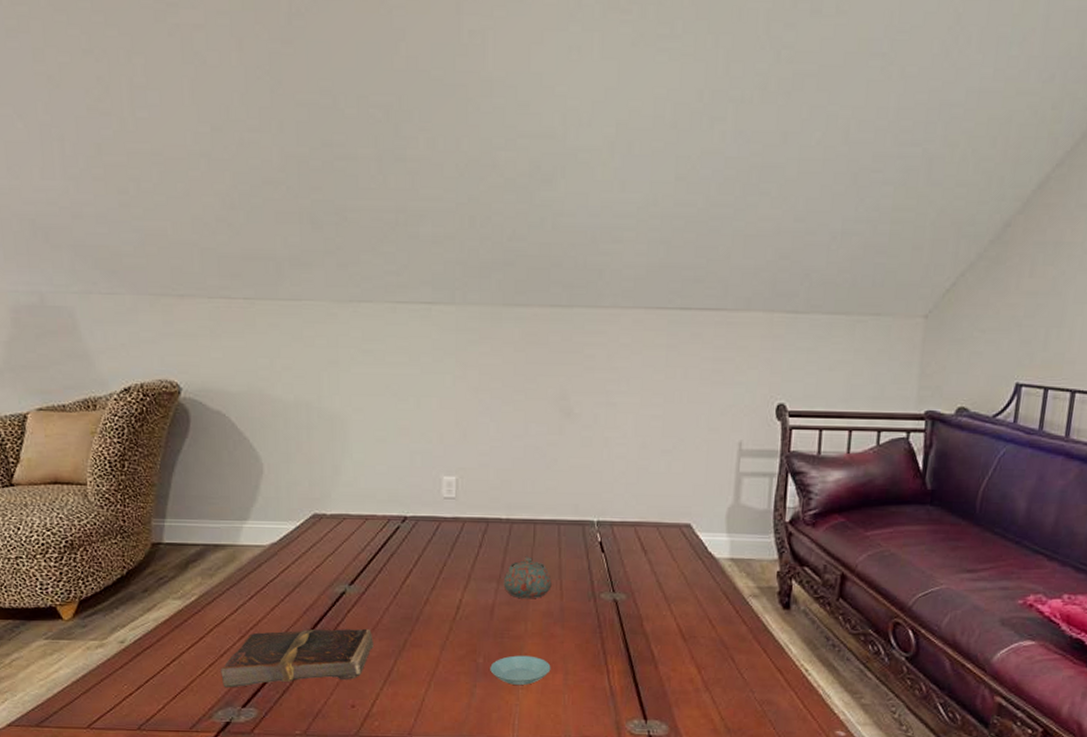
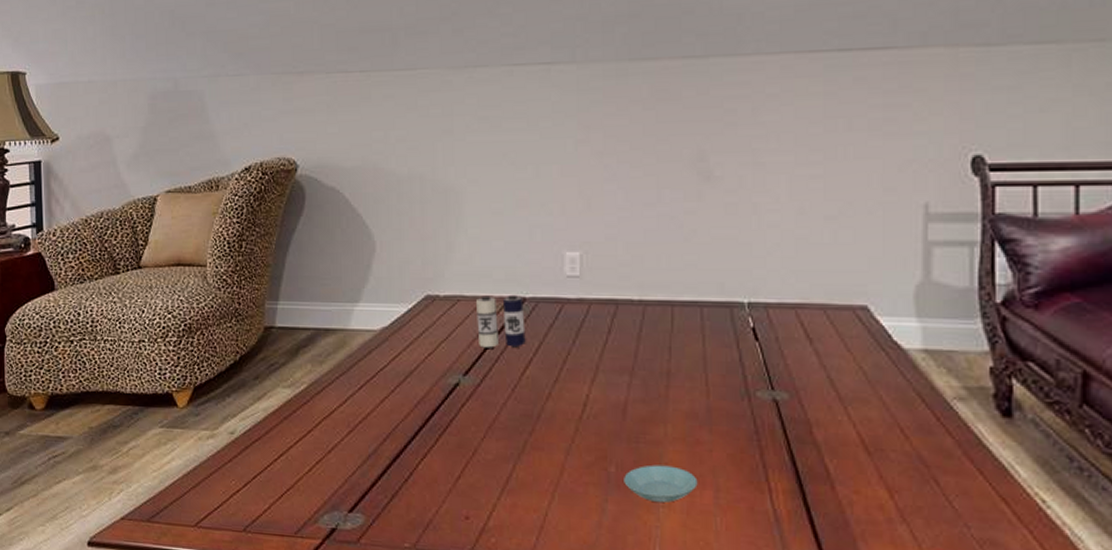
book: present [220,628,374,688] -> none [328,425,490,489]
candle: none [361,513,427,561] -> present [476,294,549,348]
teapot: present [503,556,552,599] -> none [637,344,695,396]

